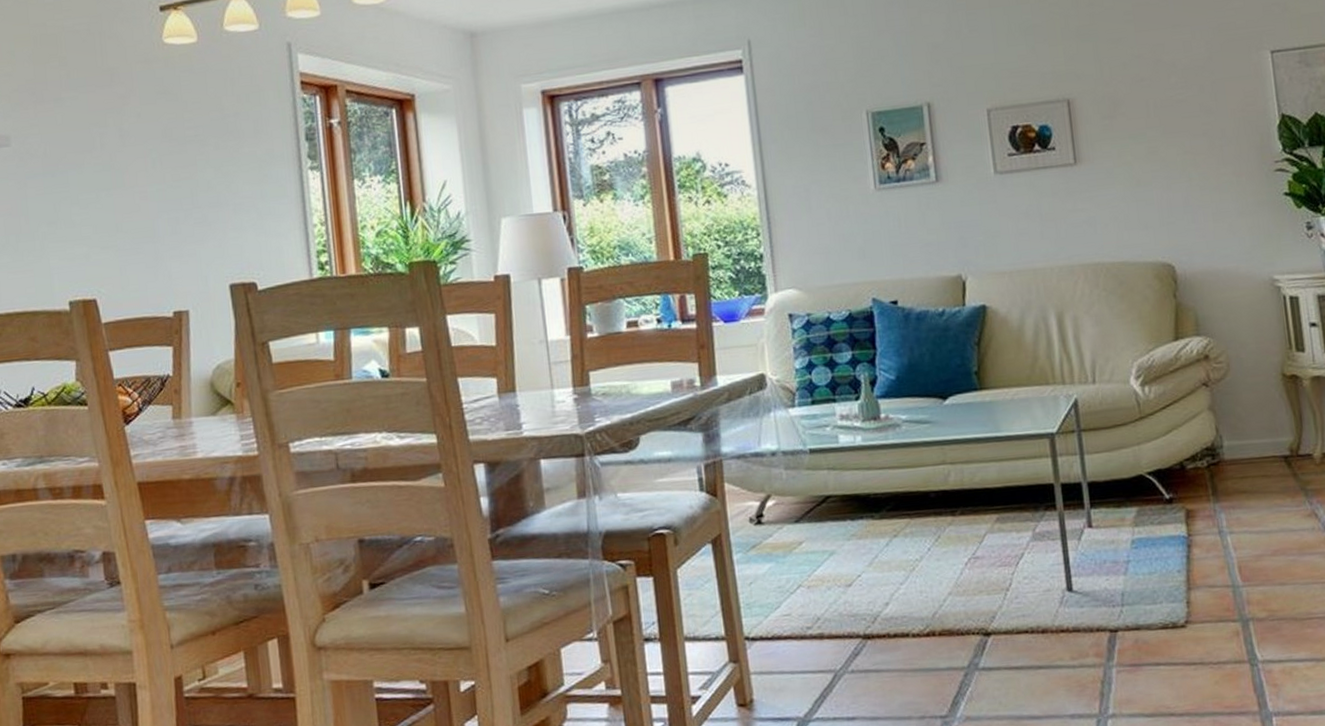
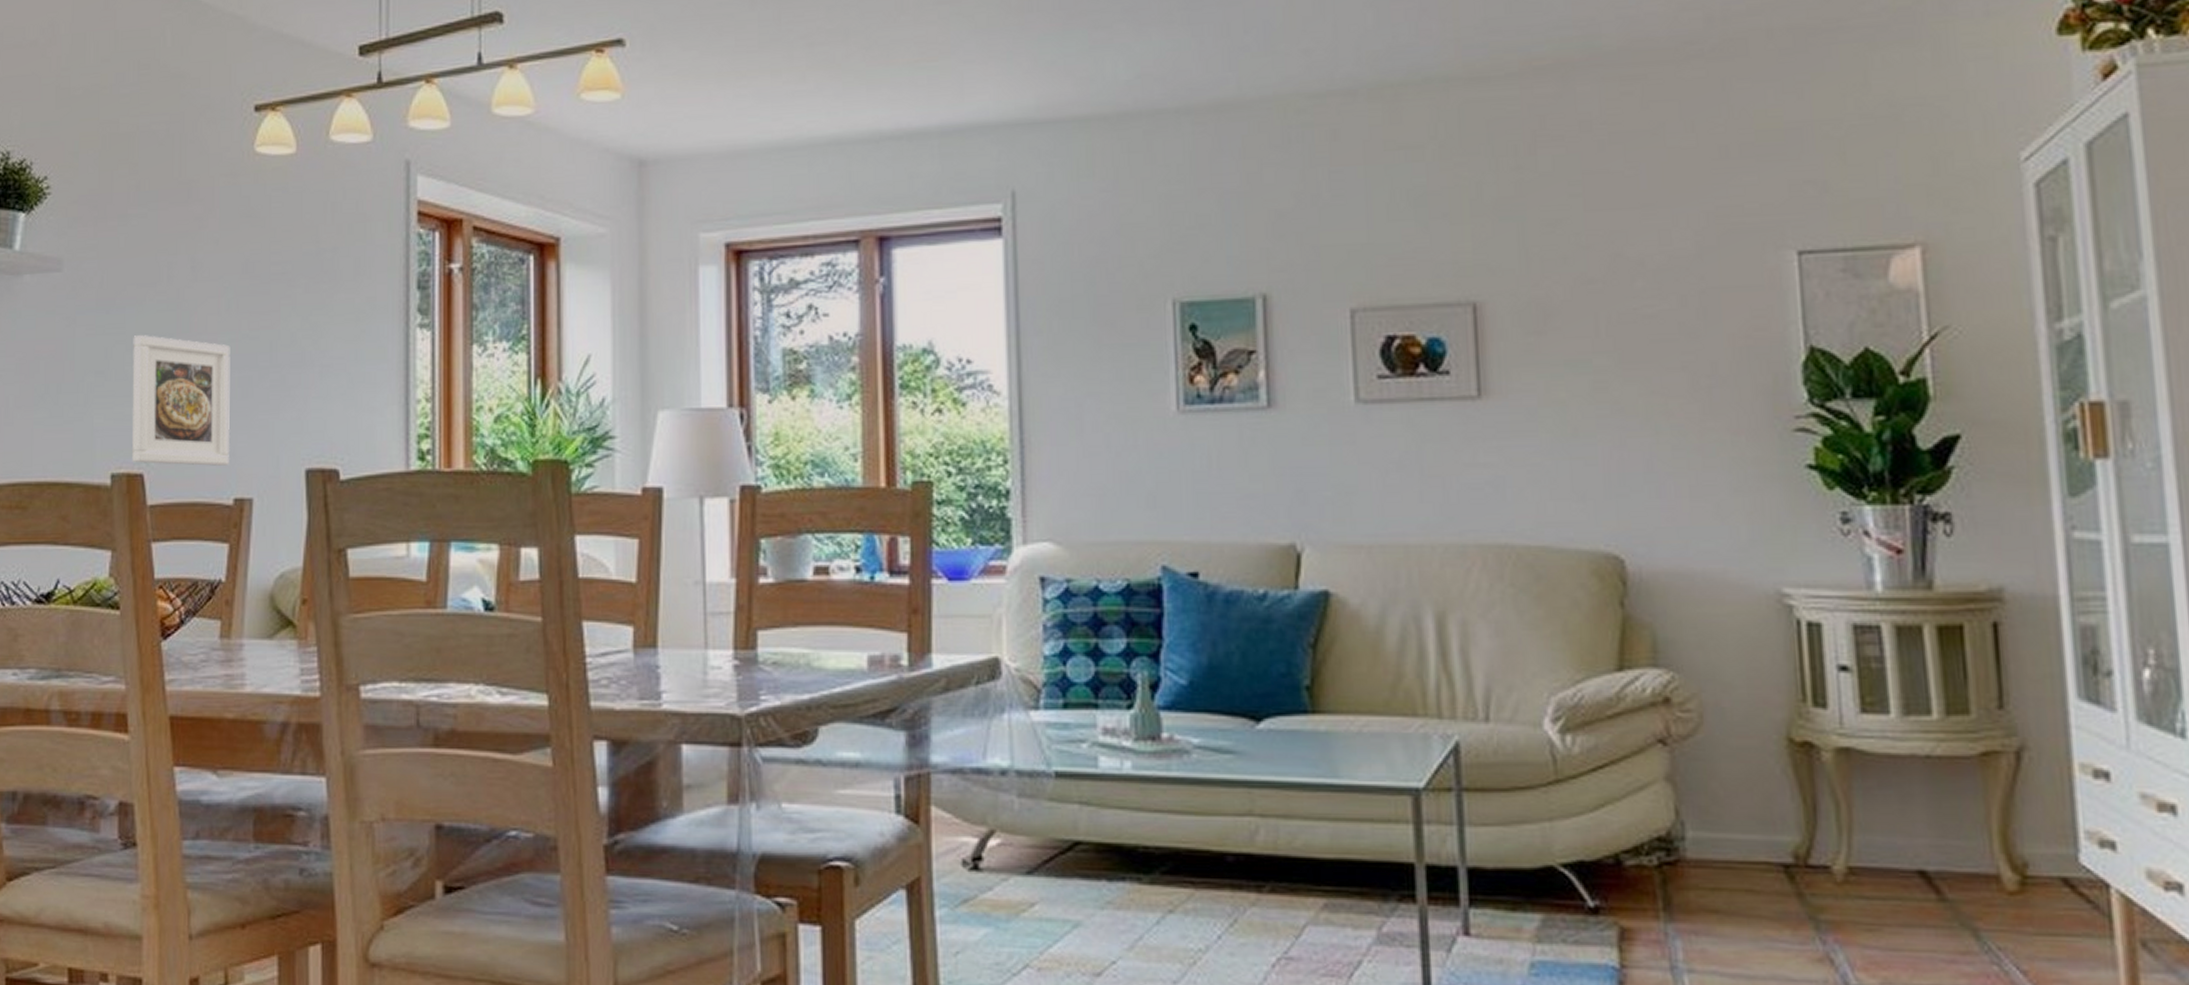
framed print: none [76,191,167,292] -> present [132,335,231,466]

